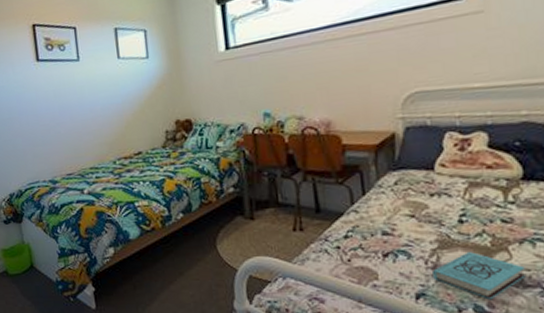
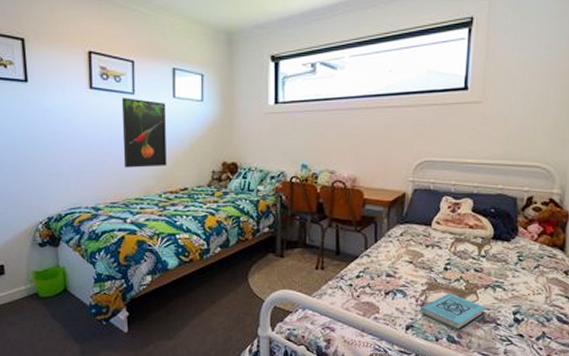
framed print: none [68,65,118,137] -> present [121,98,167,168]

